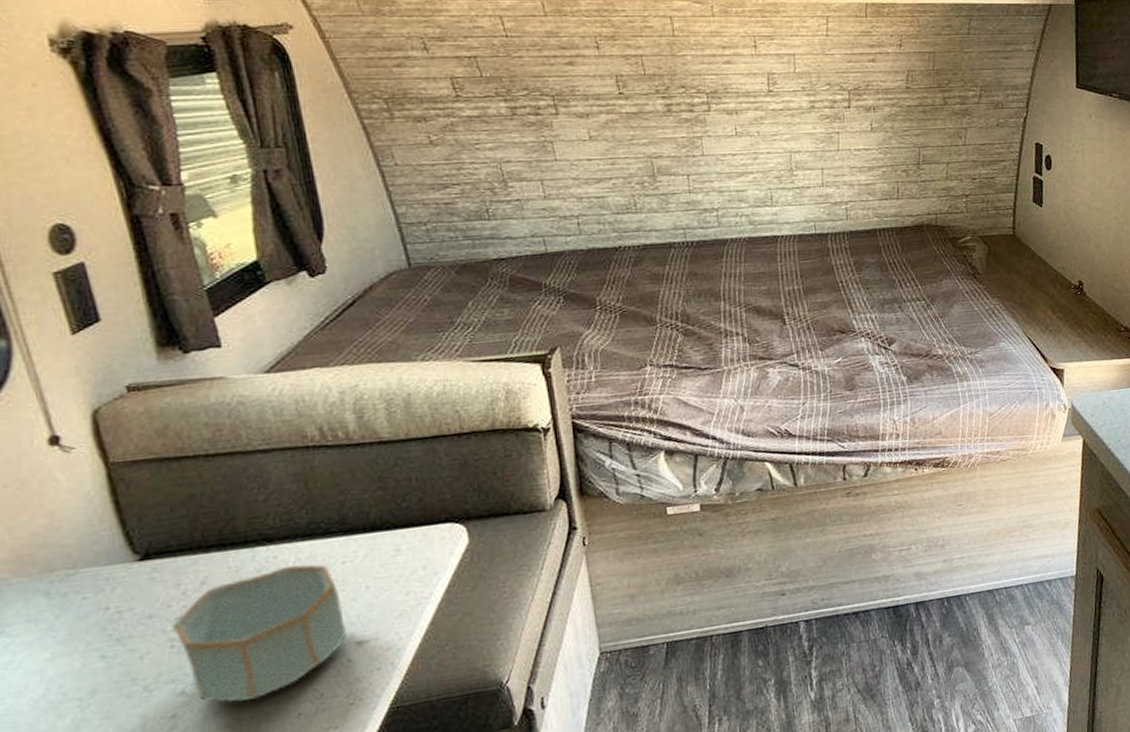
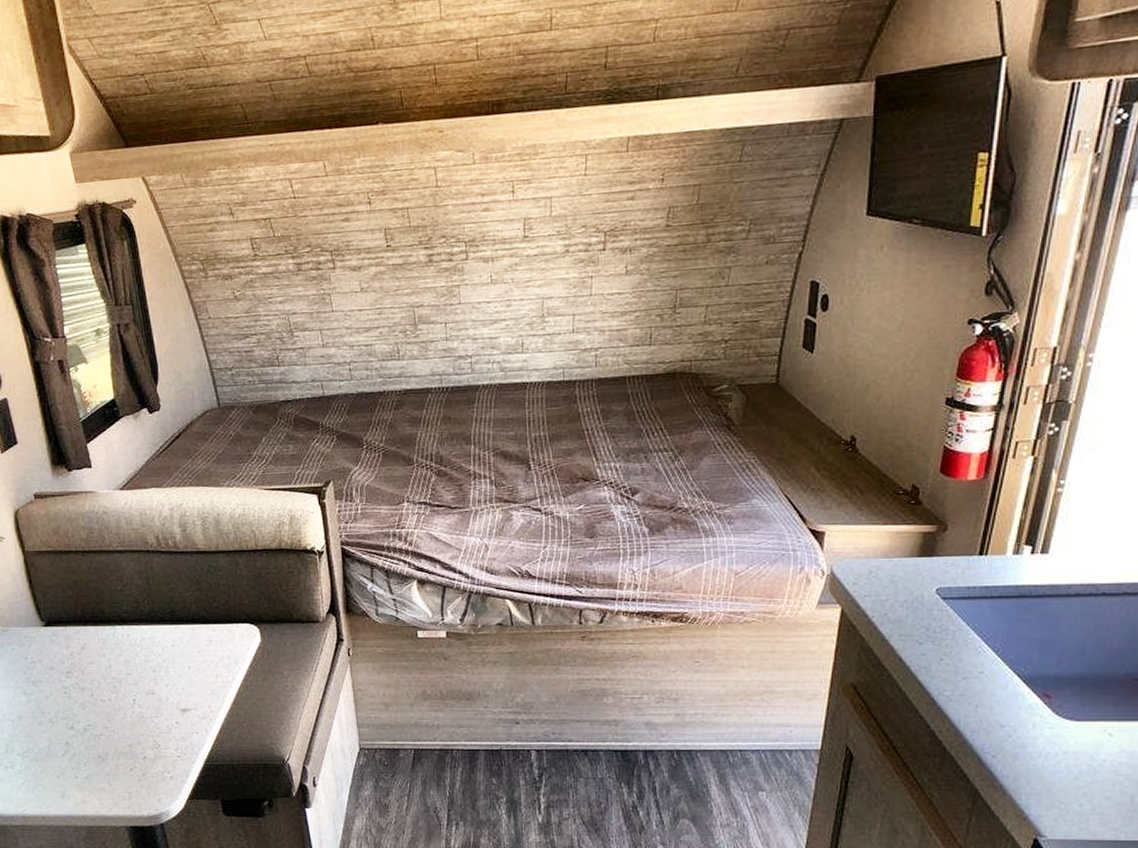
bowl: present [172,564,347,703] -> none [64,643,176,740]

